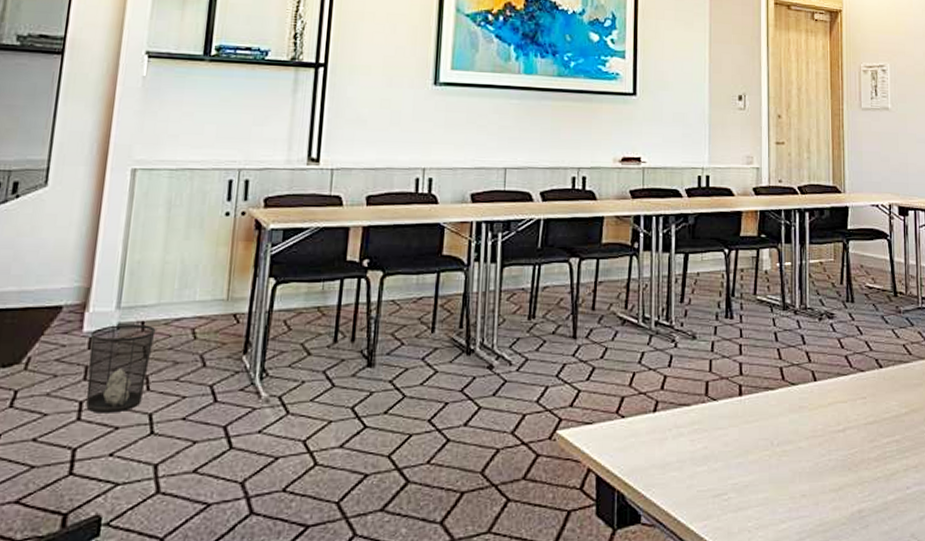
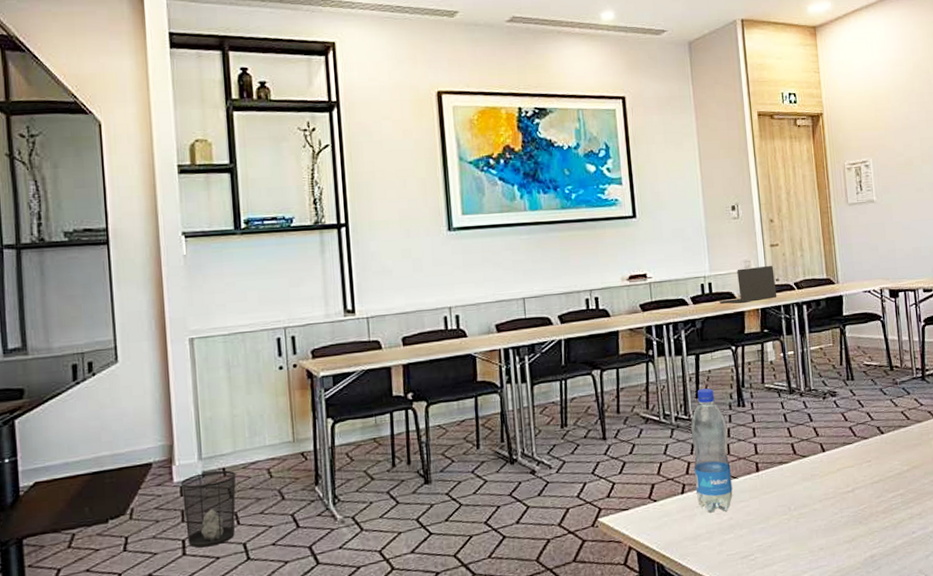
bottle: none [669,293,711,438] -> present [690,388,733,513]
laptop: none [716,164,779,202] -> present [719,265,777,304]

